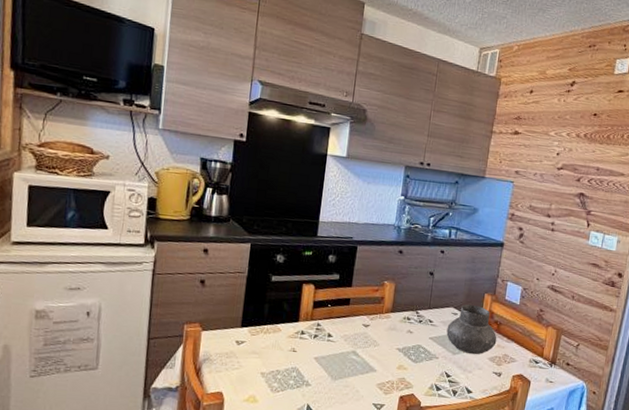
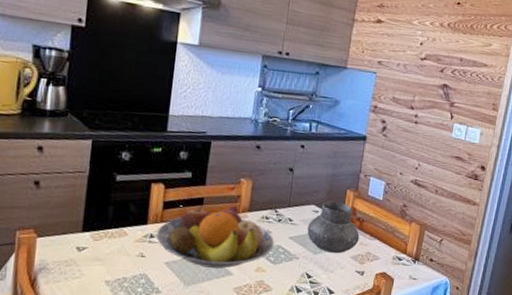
fruit bowl: none [306,304,415,365] -> present [156,204,274,269]

